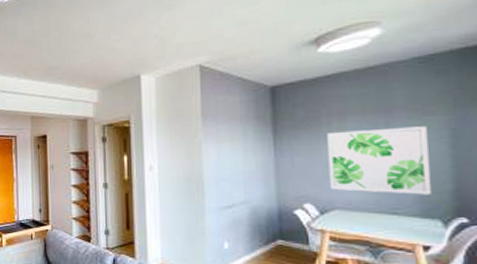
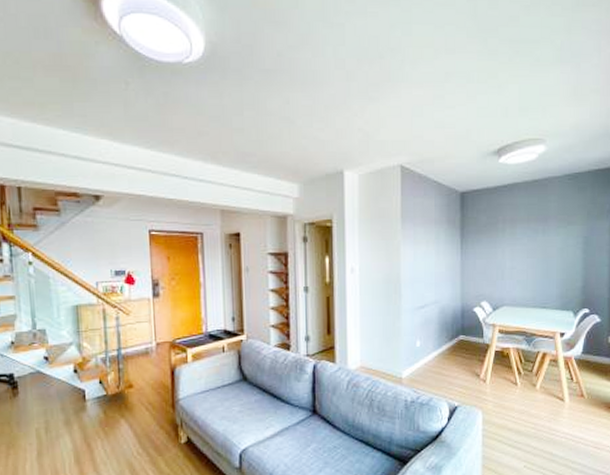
wall art: present [327,126,431,195] -> none [501,234,569,292]

